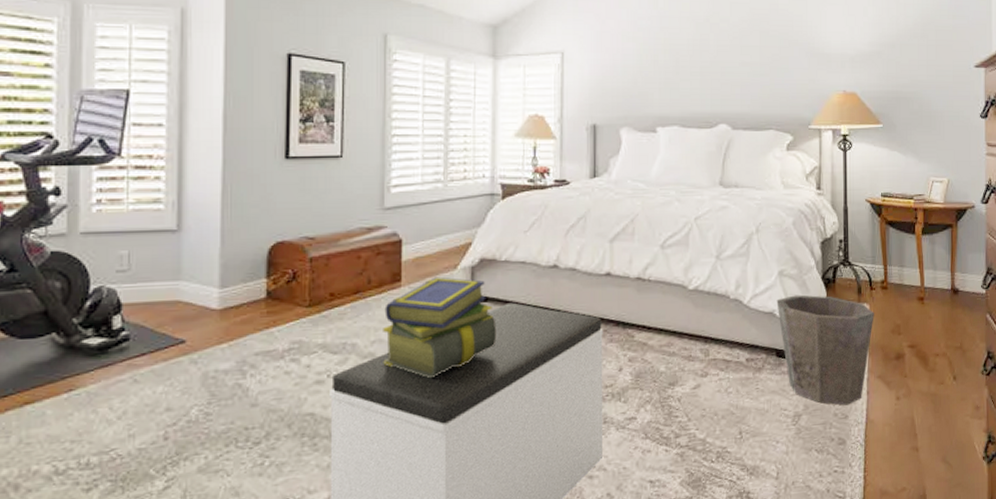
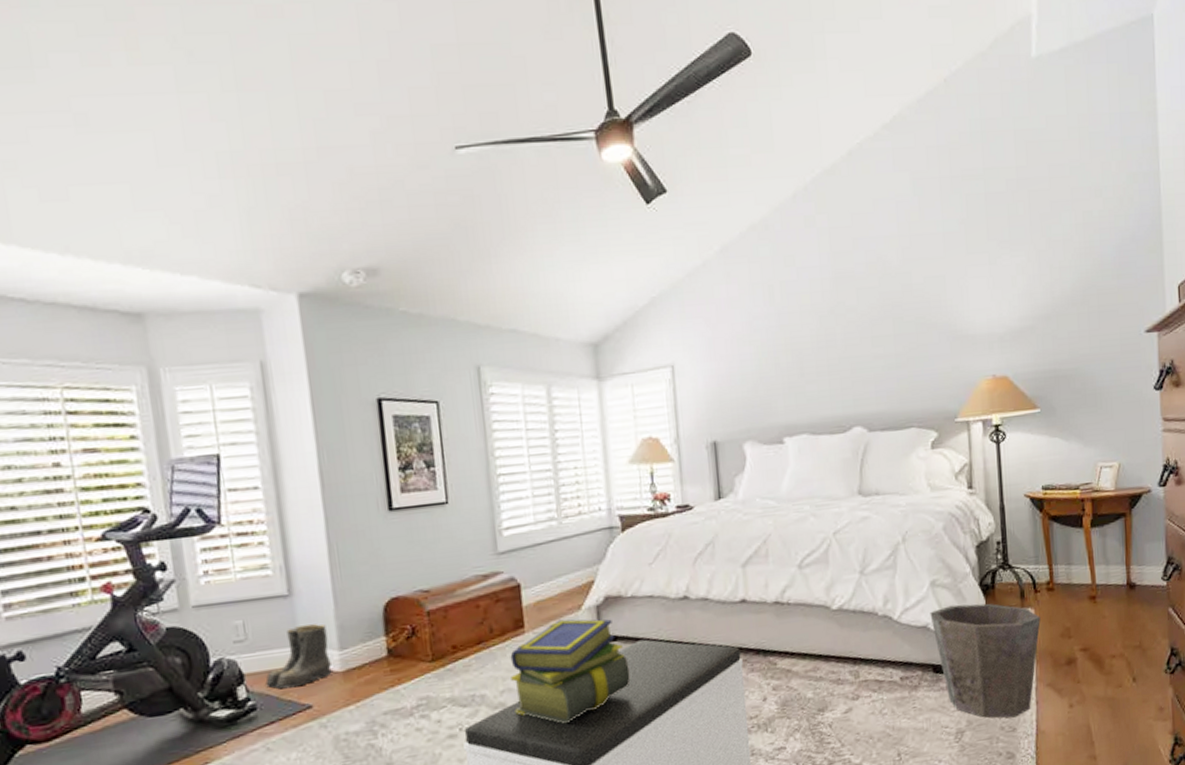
boots: none [142,261,210,322] -> present [265,624,332,689]

